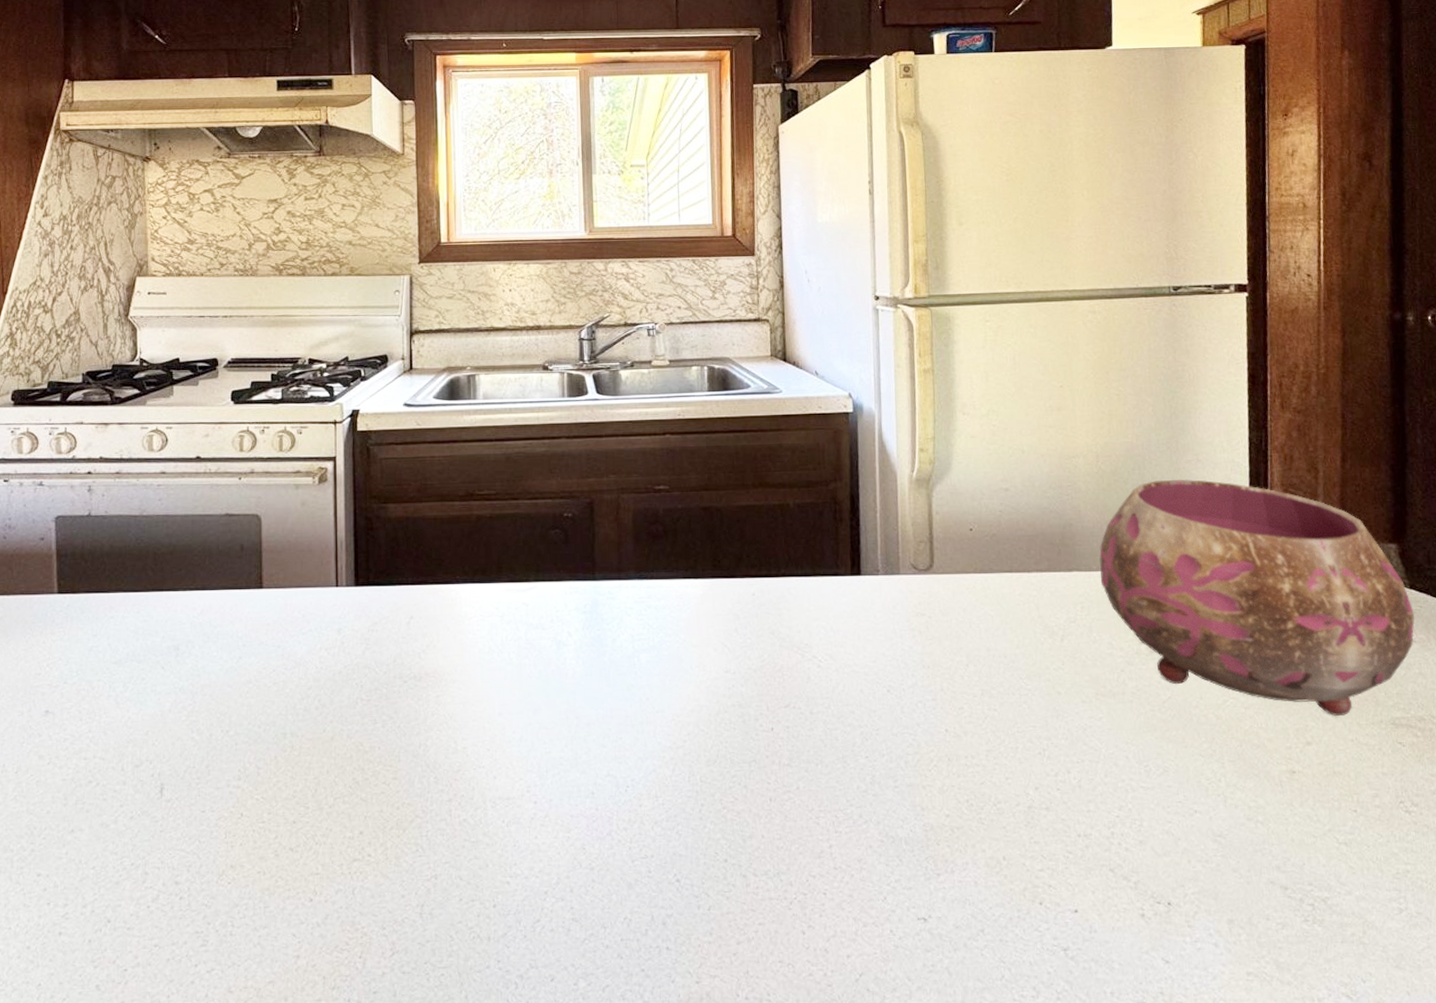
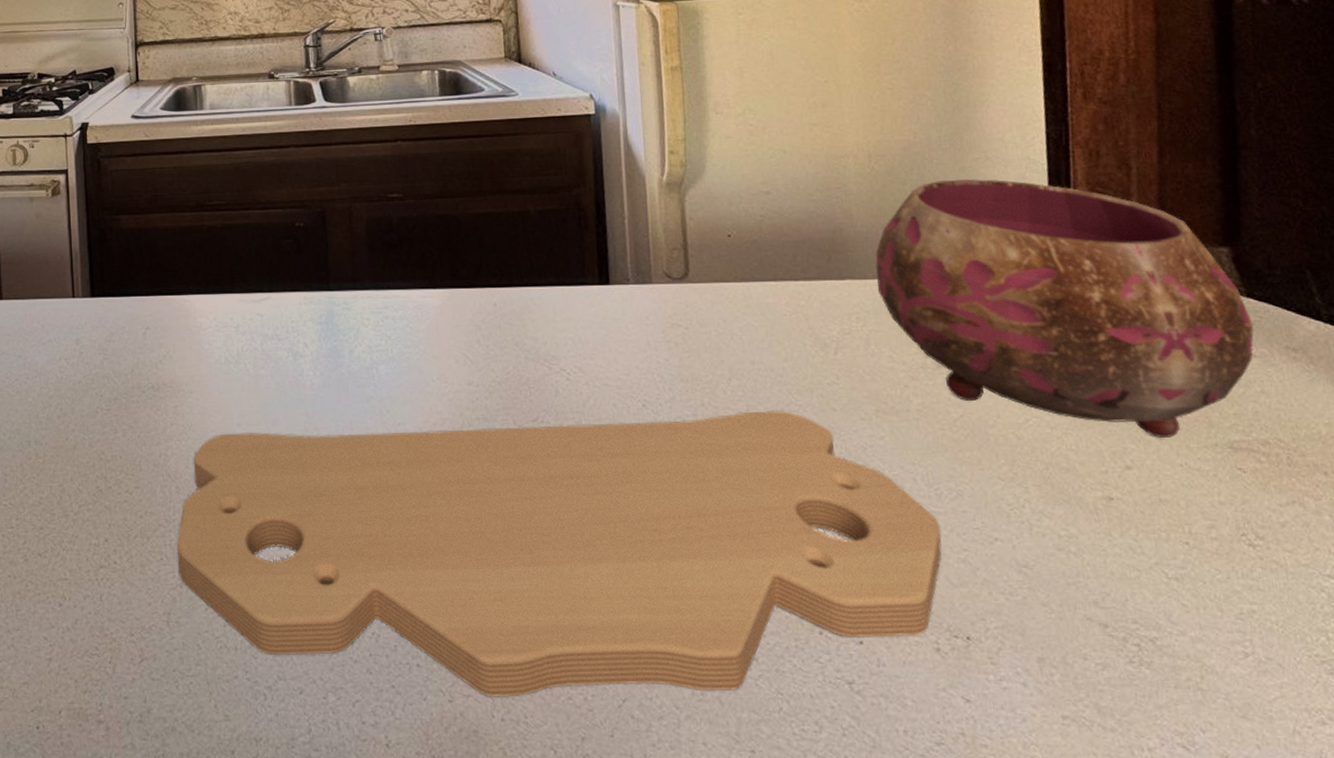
cutting board: none [433,695,1149,977] -> present [177,411,942,697]

